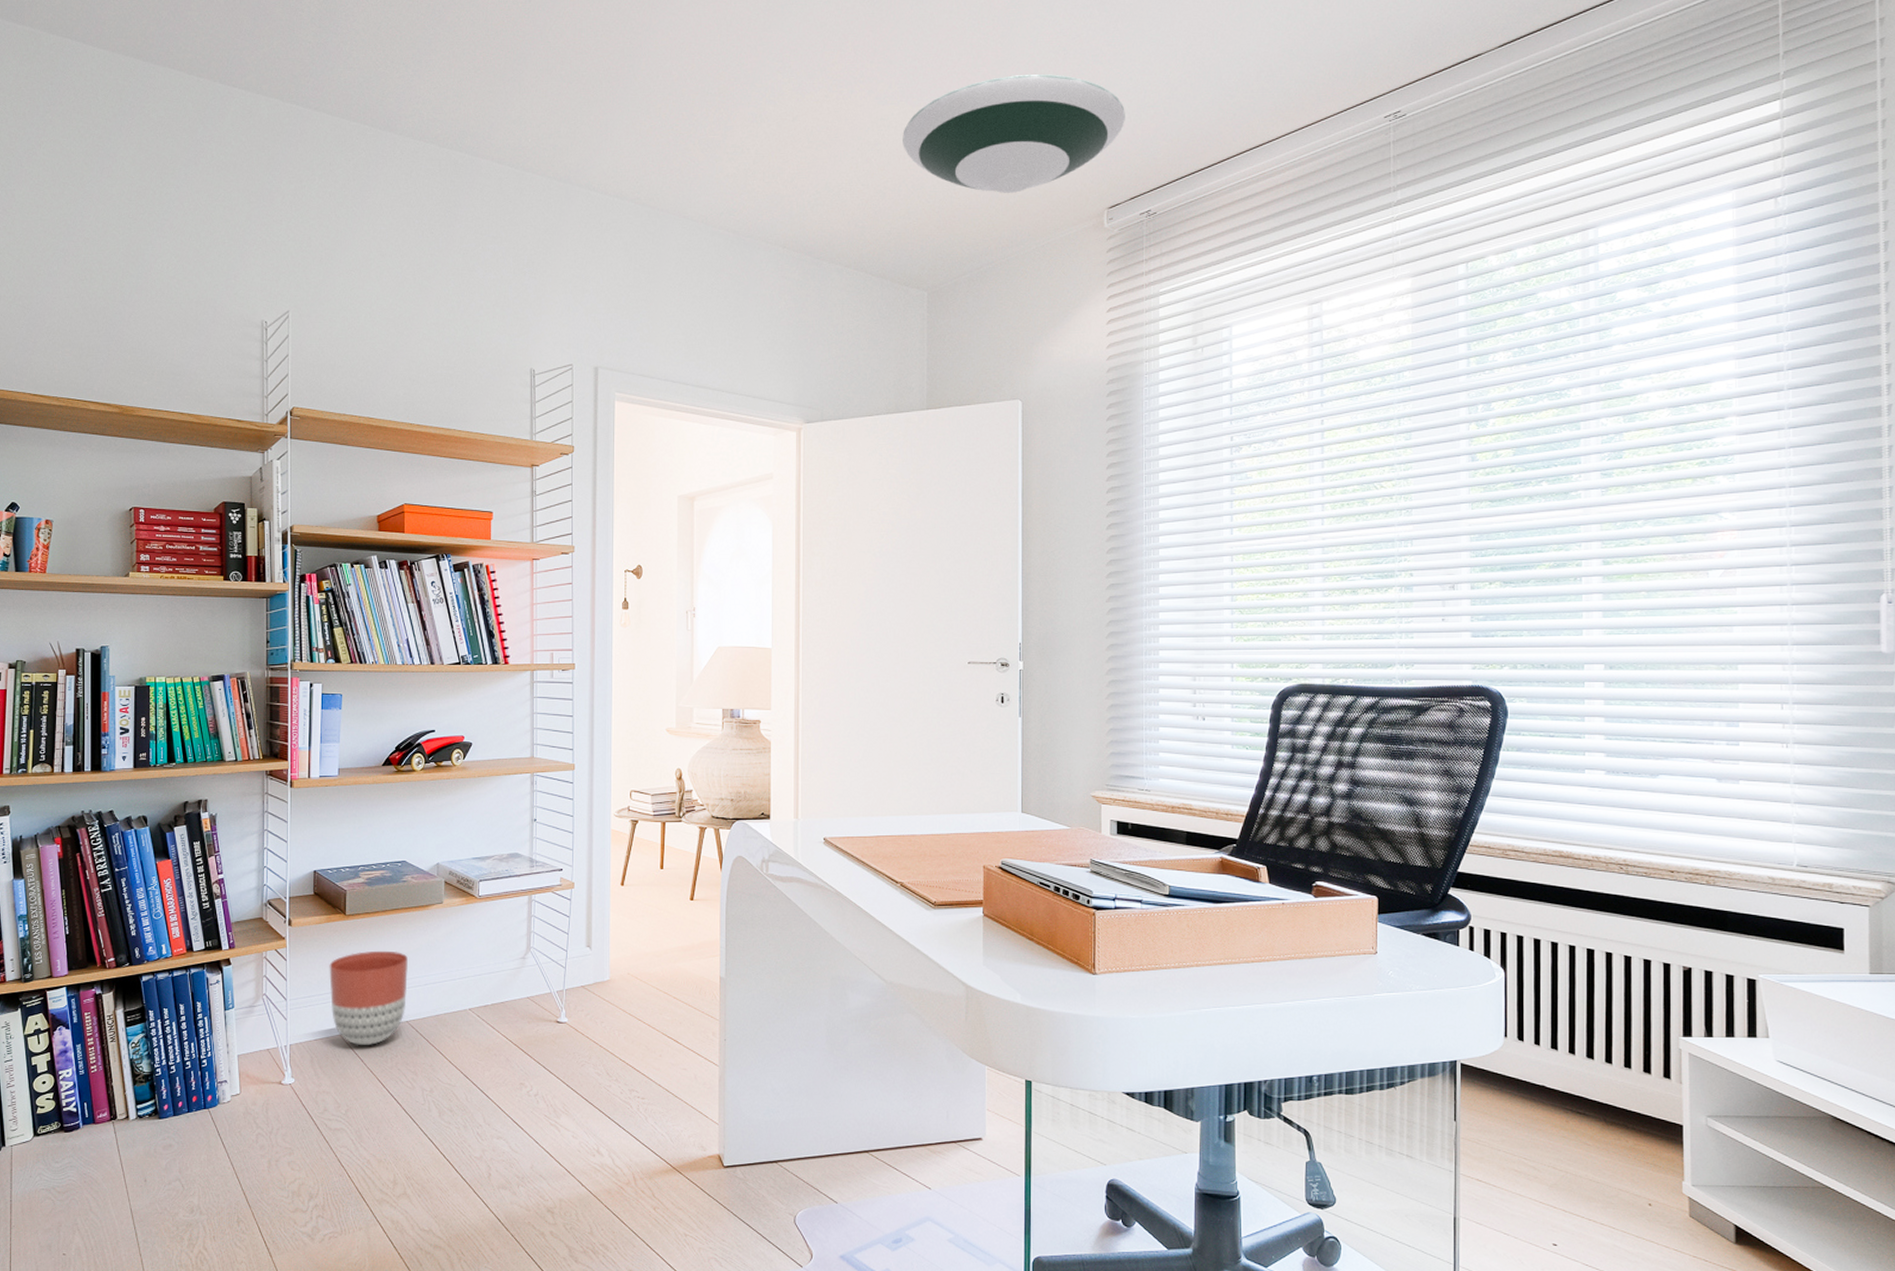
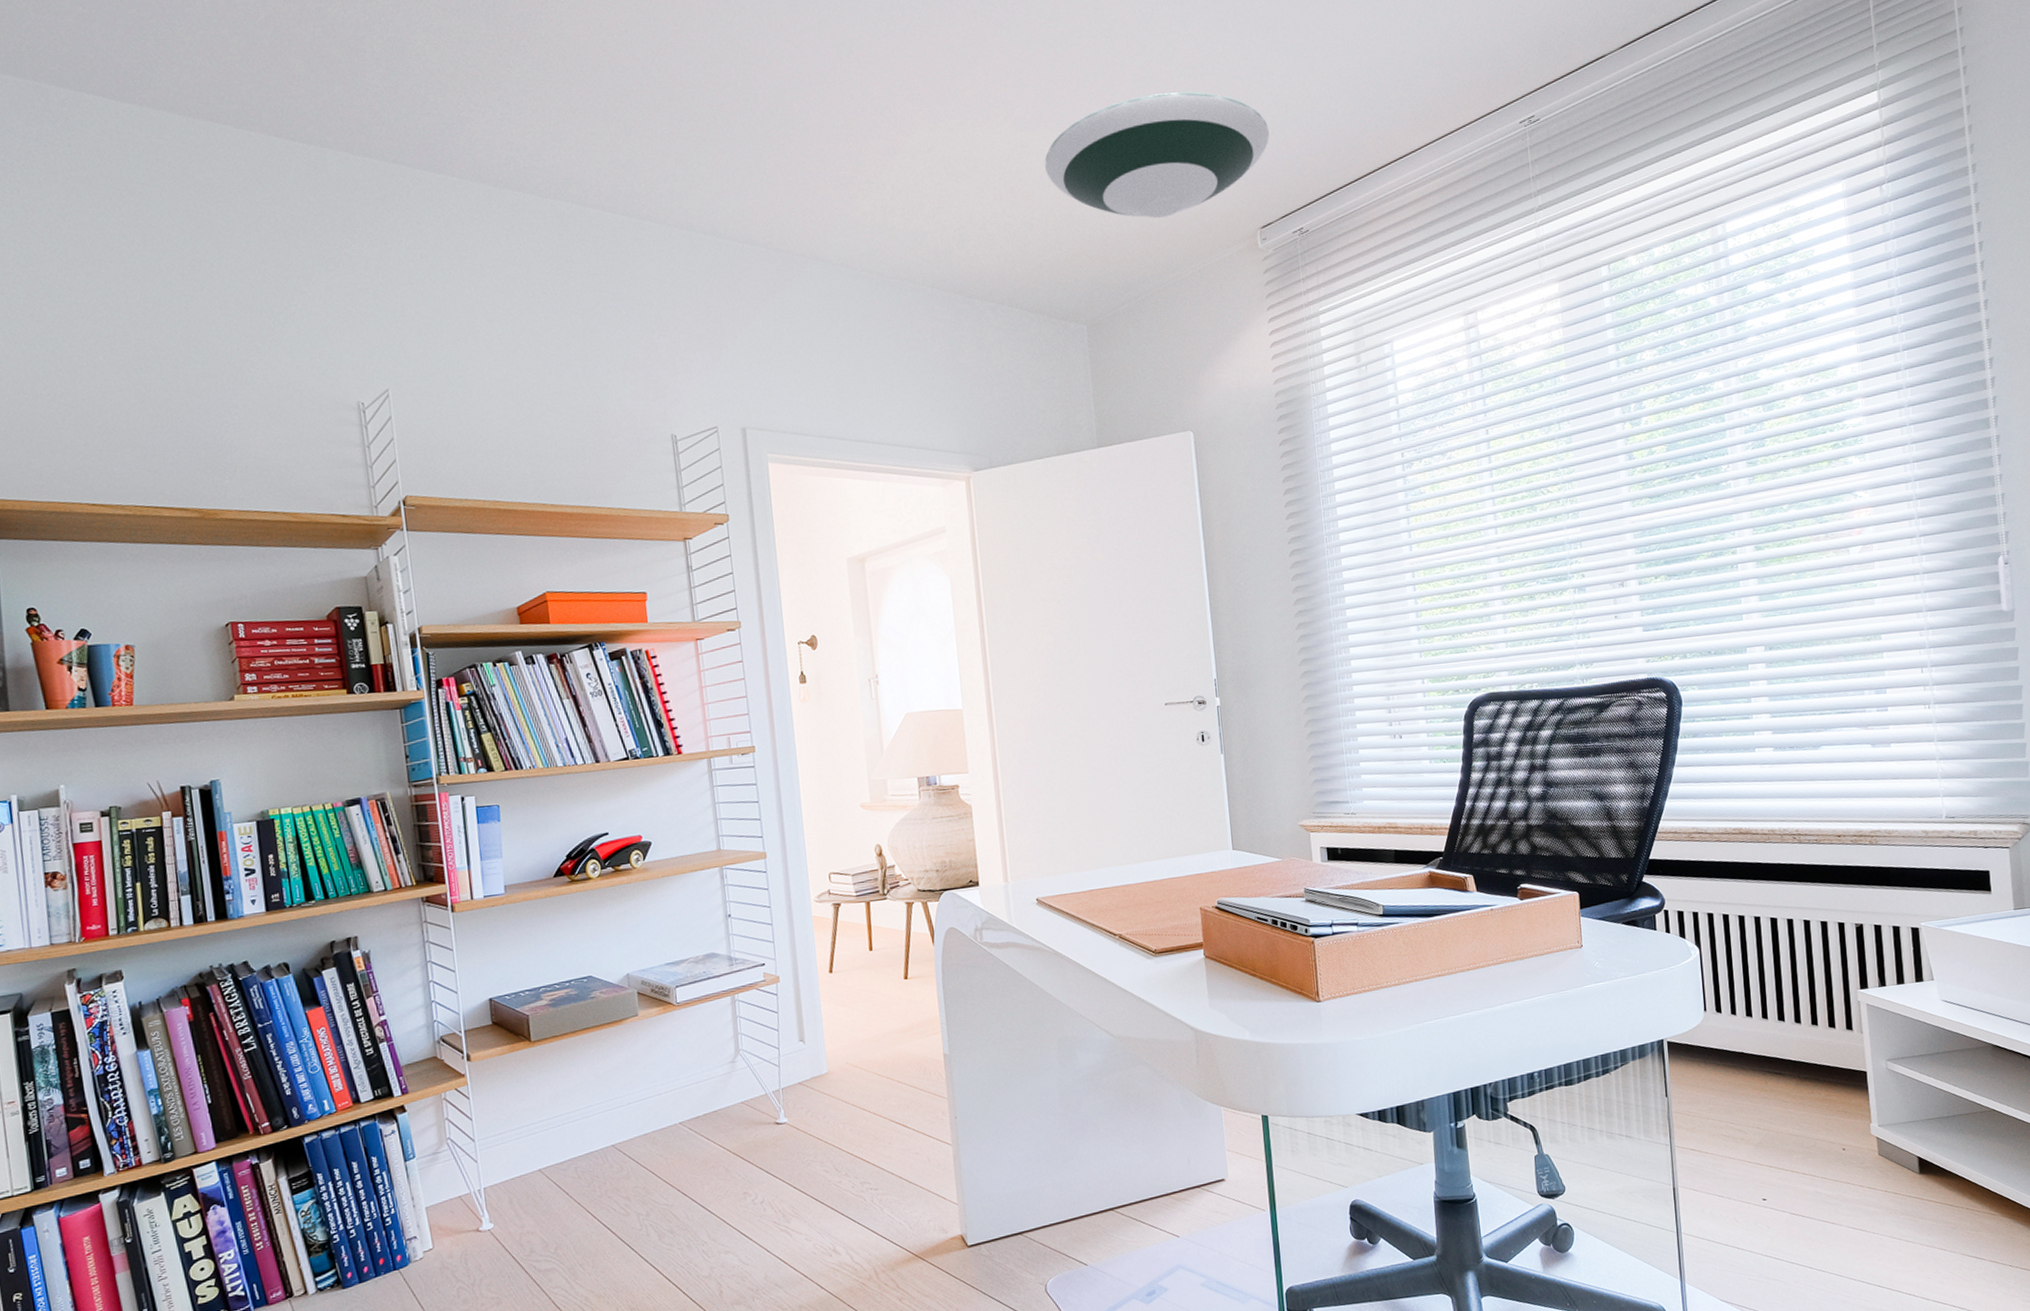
planter: present [329,950,408,1046] -> none [518,1073,610,1179]

